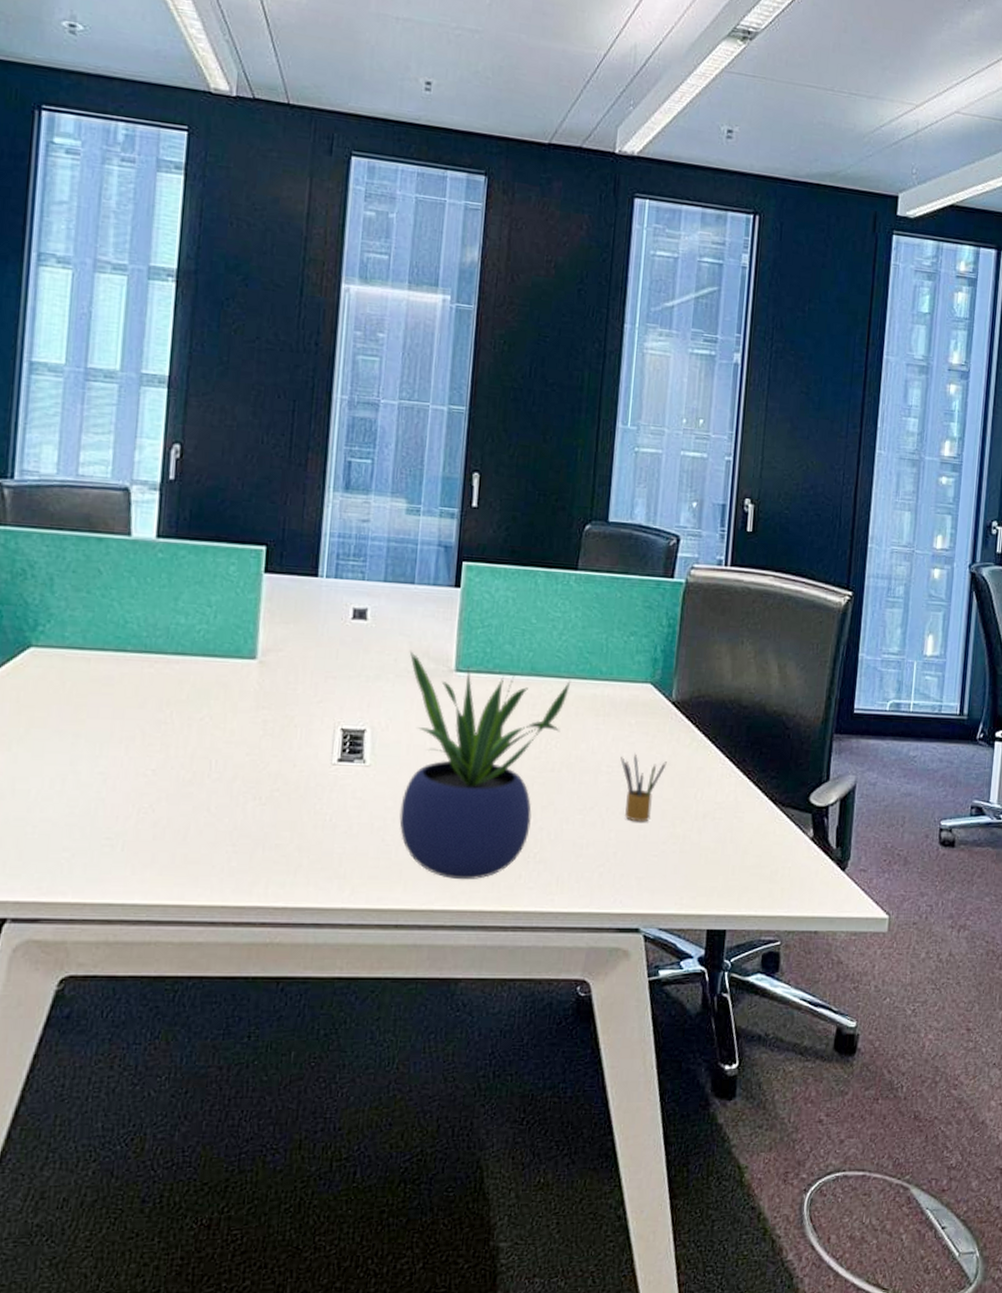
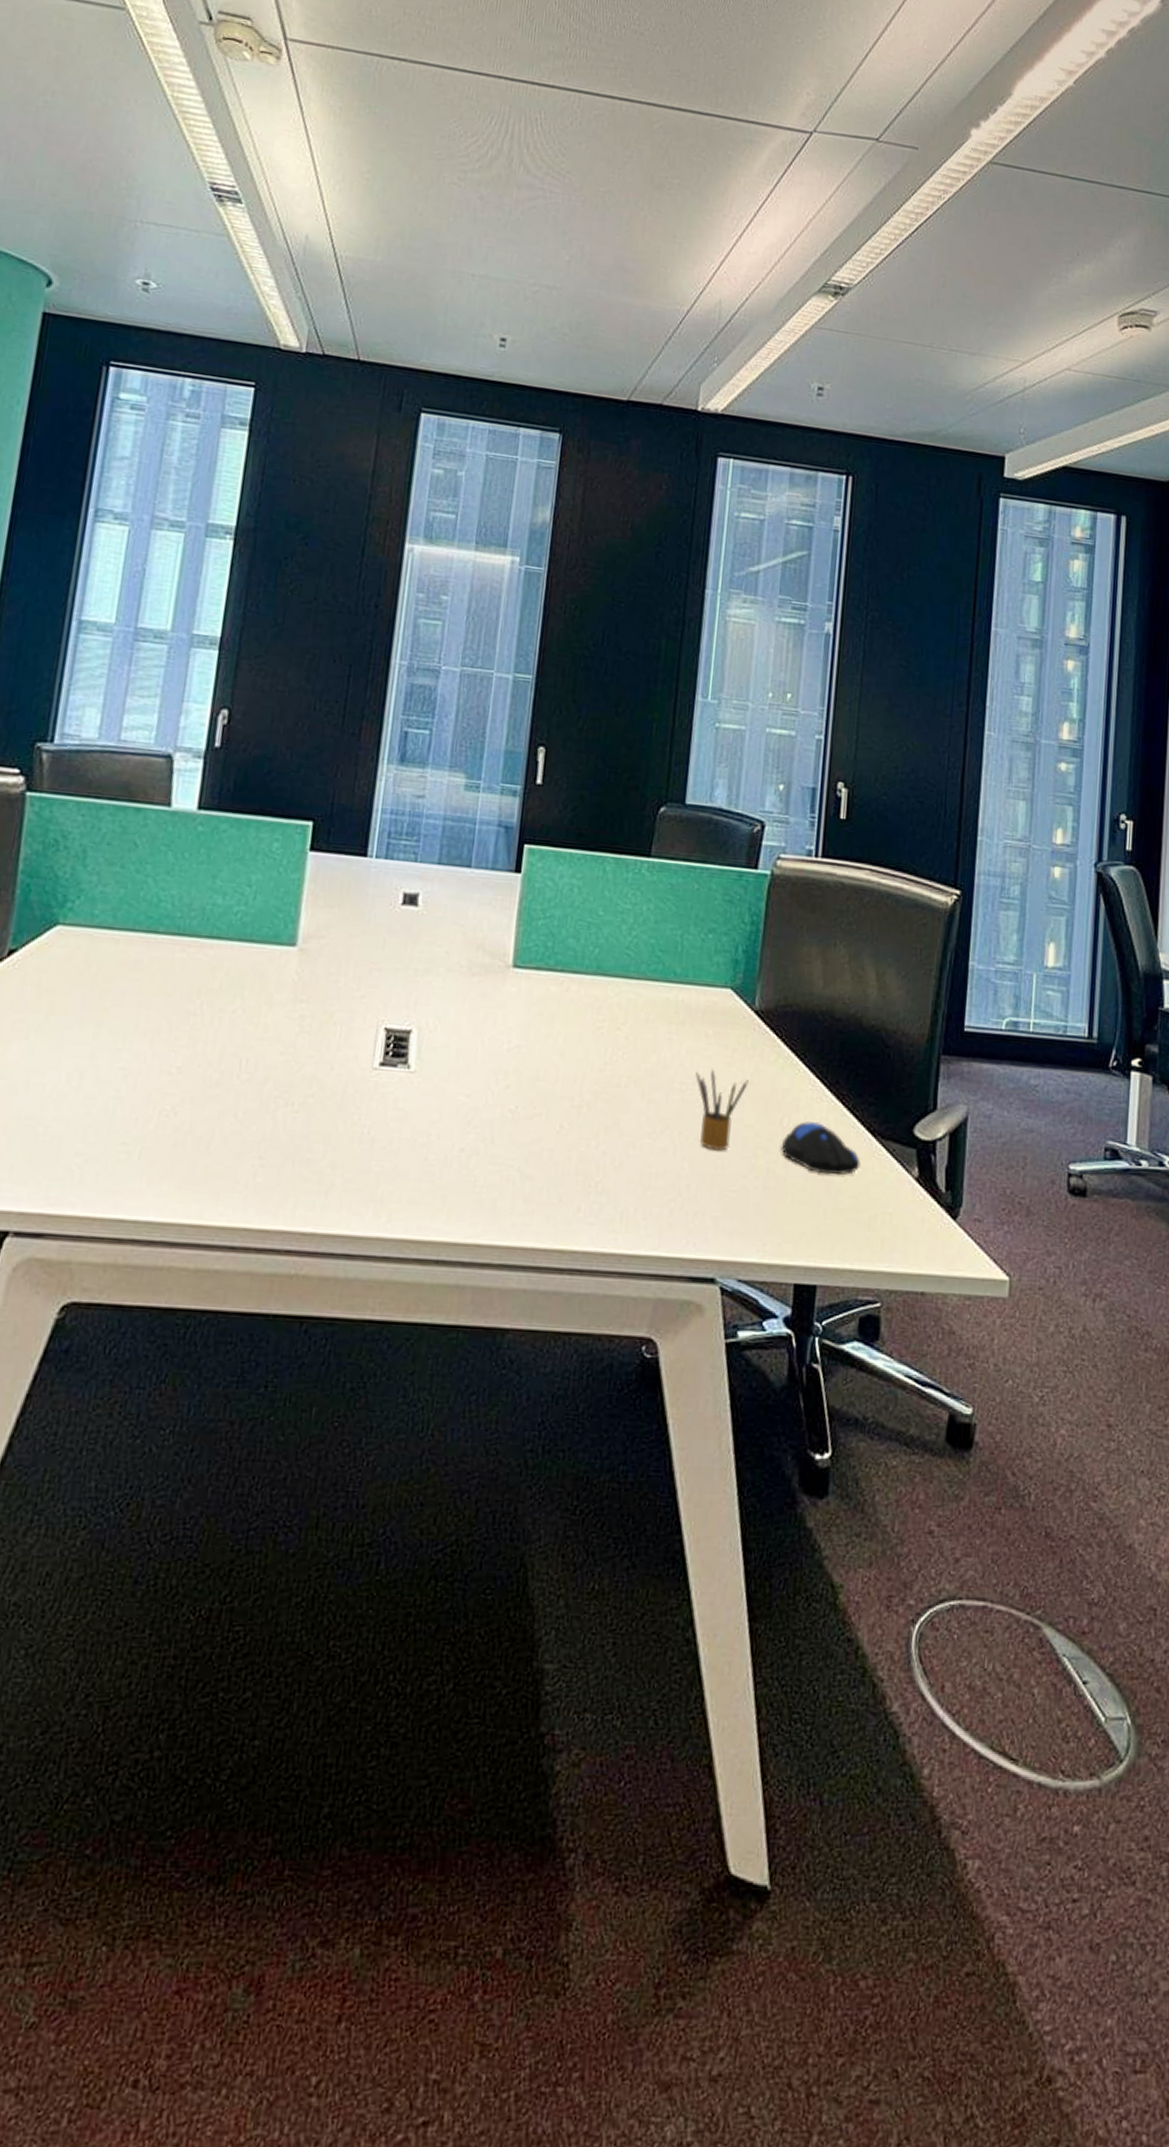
potted plant: present [399,650,571,880] -> none [445,941,642,1211]
computer mouse: none [696,795,764,839] -> present [782,1121,861,1176]

